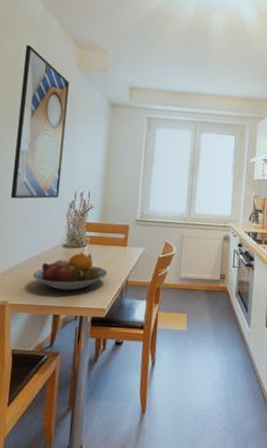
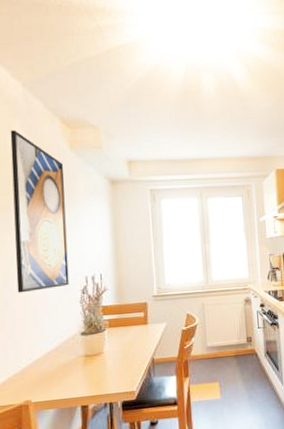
fruit bowl: present [32,252,108,291] -> none [53,337,132,380]

